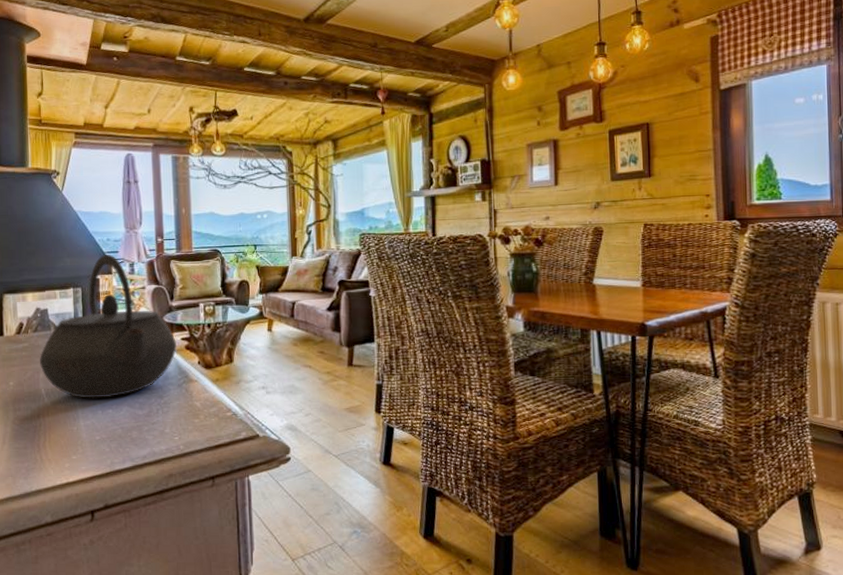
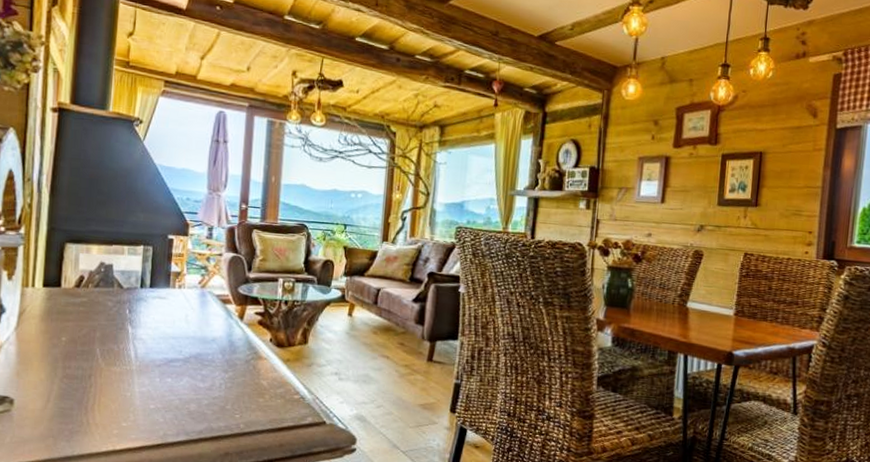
kettle: present [40,254,177,399] -> none [98,214,249,366]

